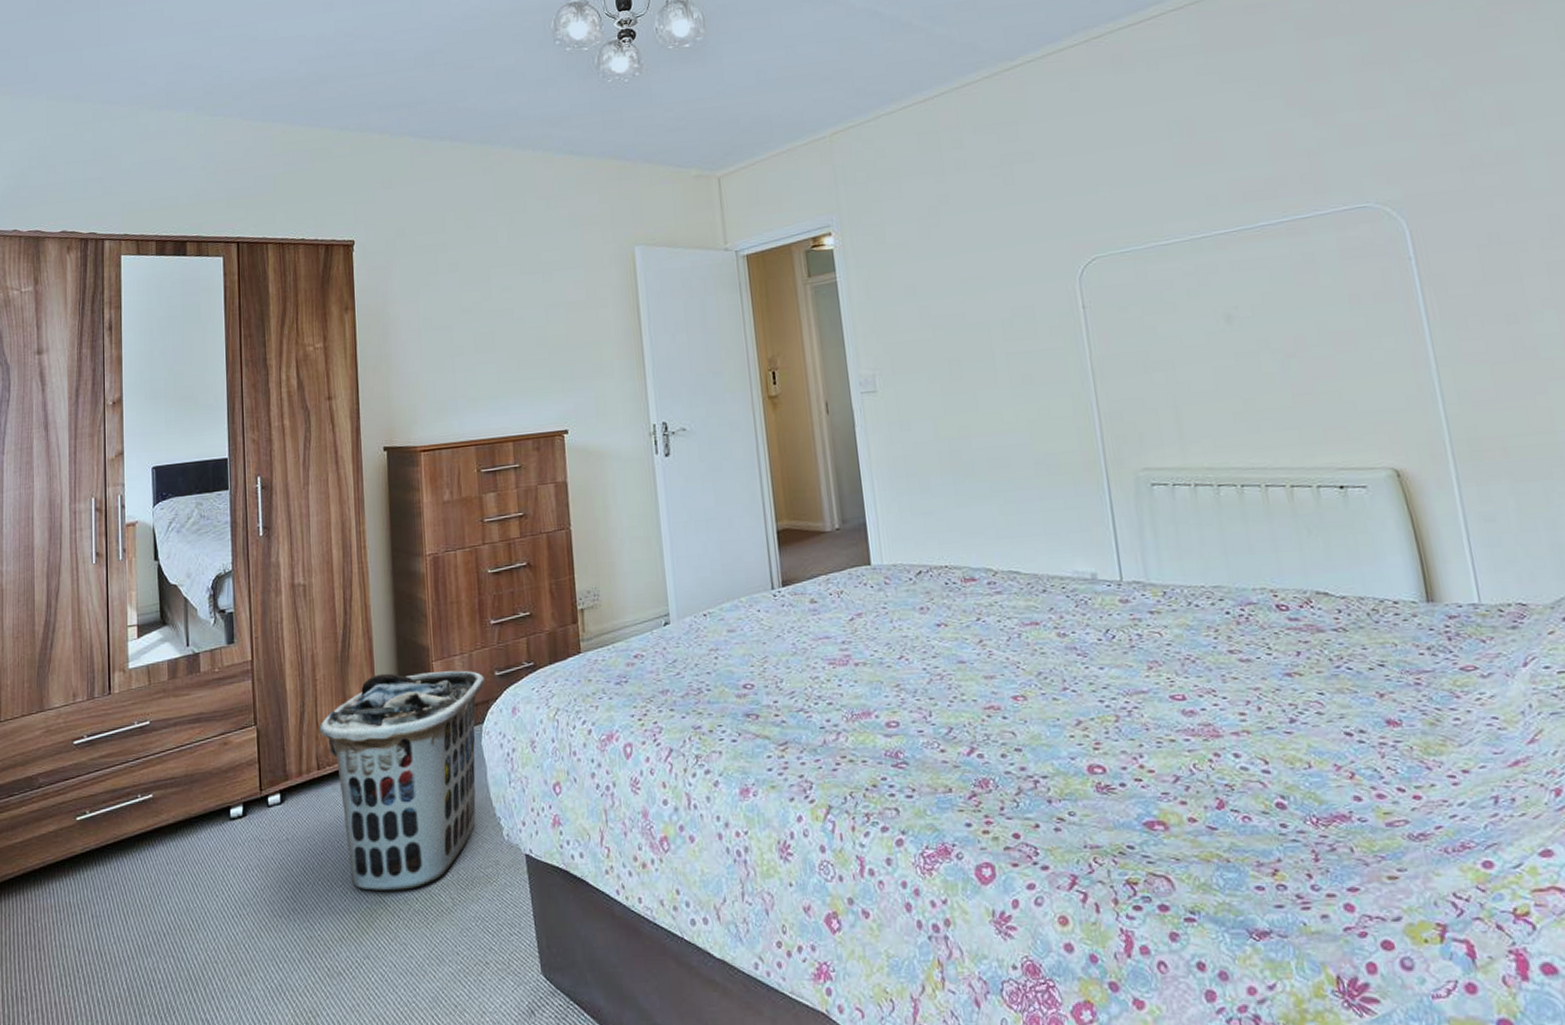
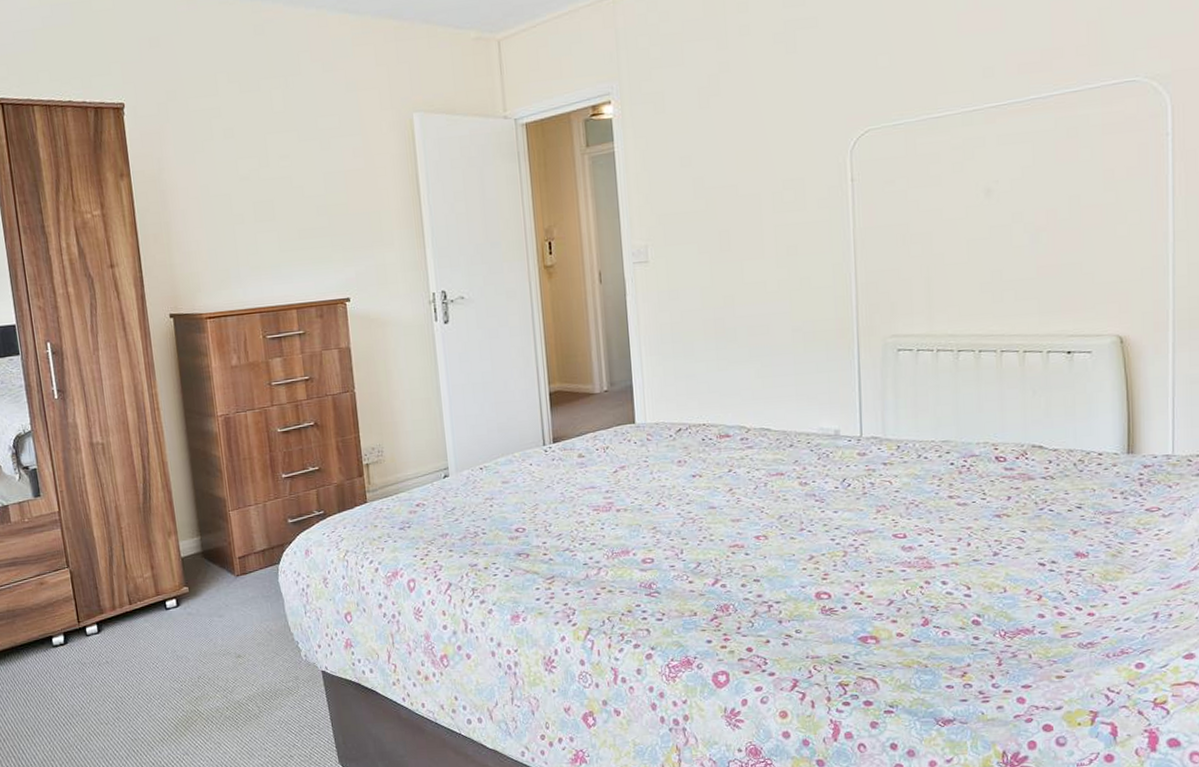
clothes hamper: present [318,670,486,891] -> none [127,518,280,702]

